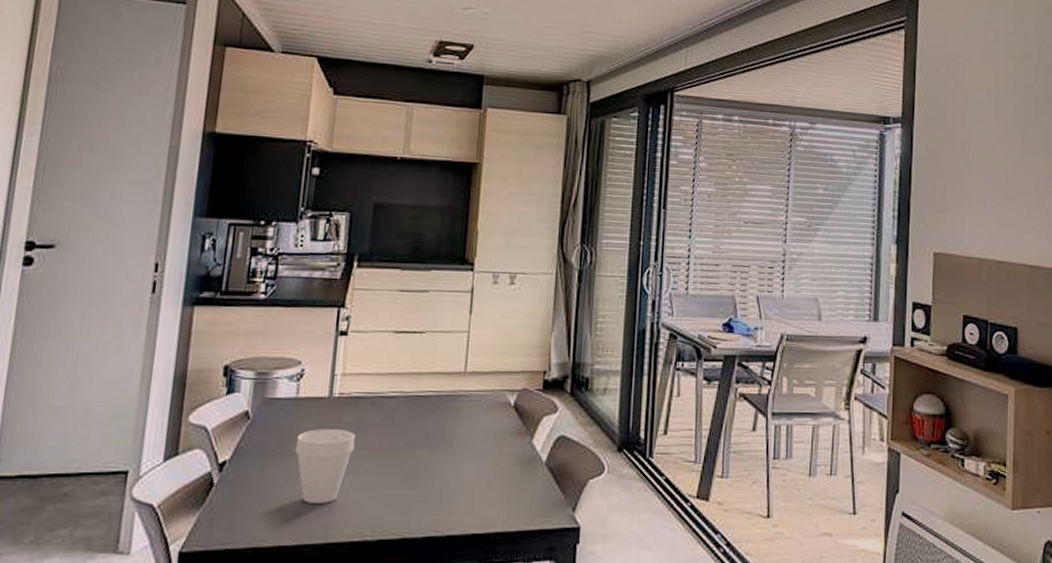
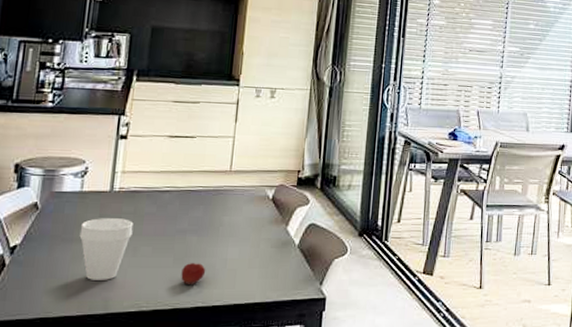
fruit: none [410,483,439,509] -> present [181,263,206,284]

